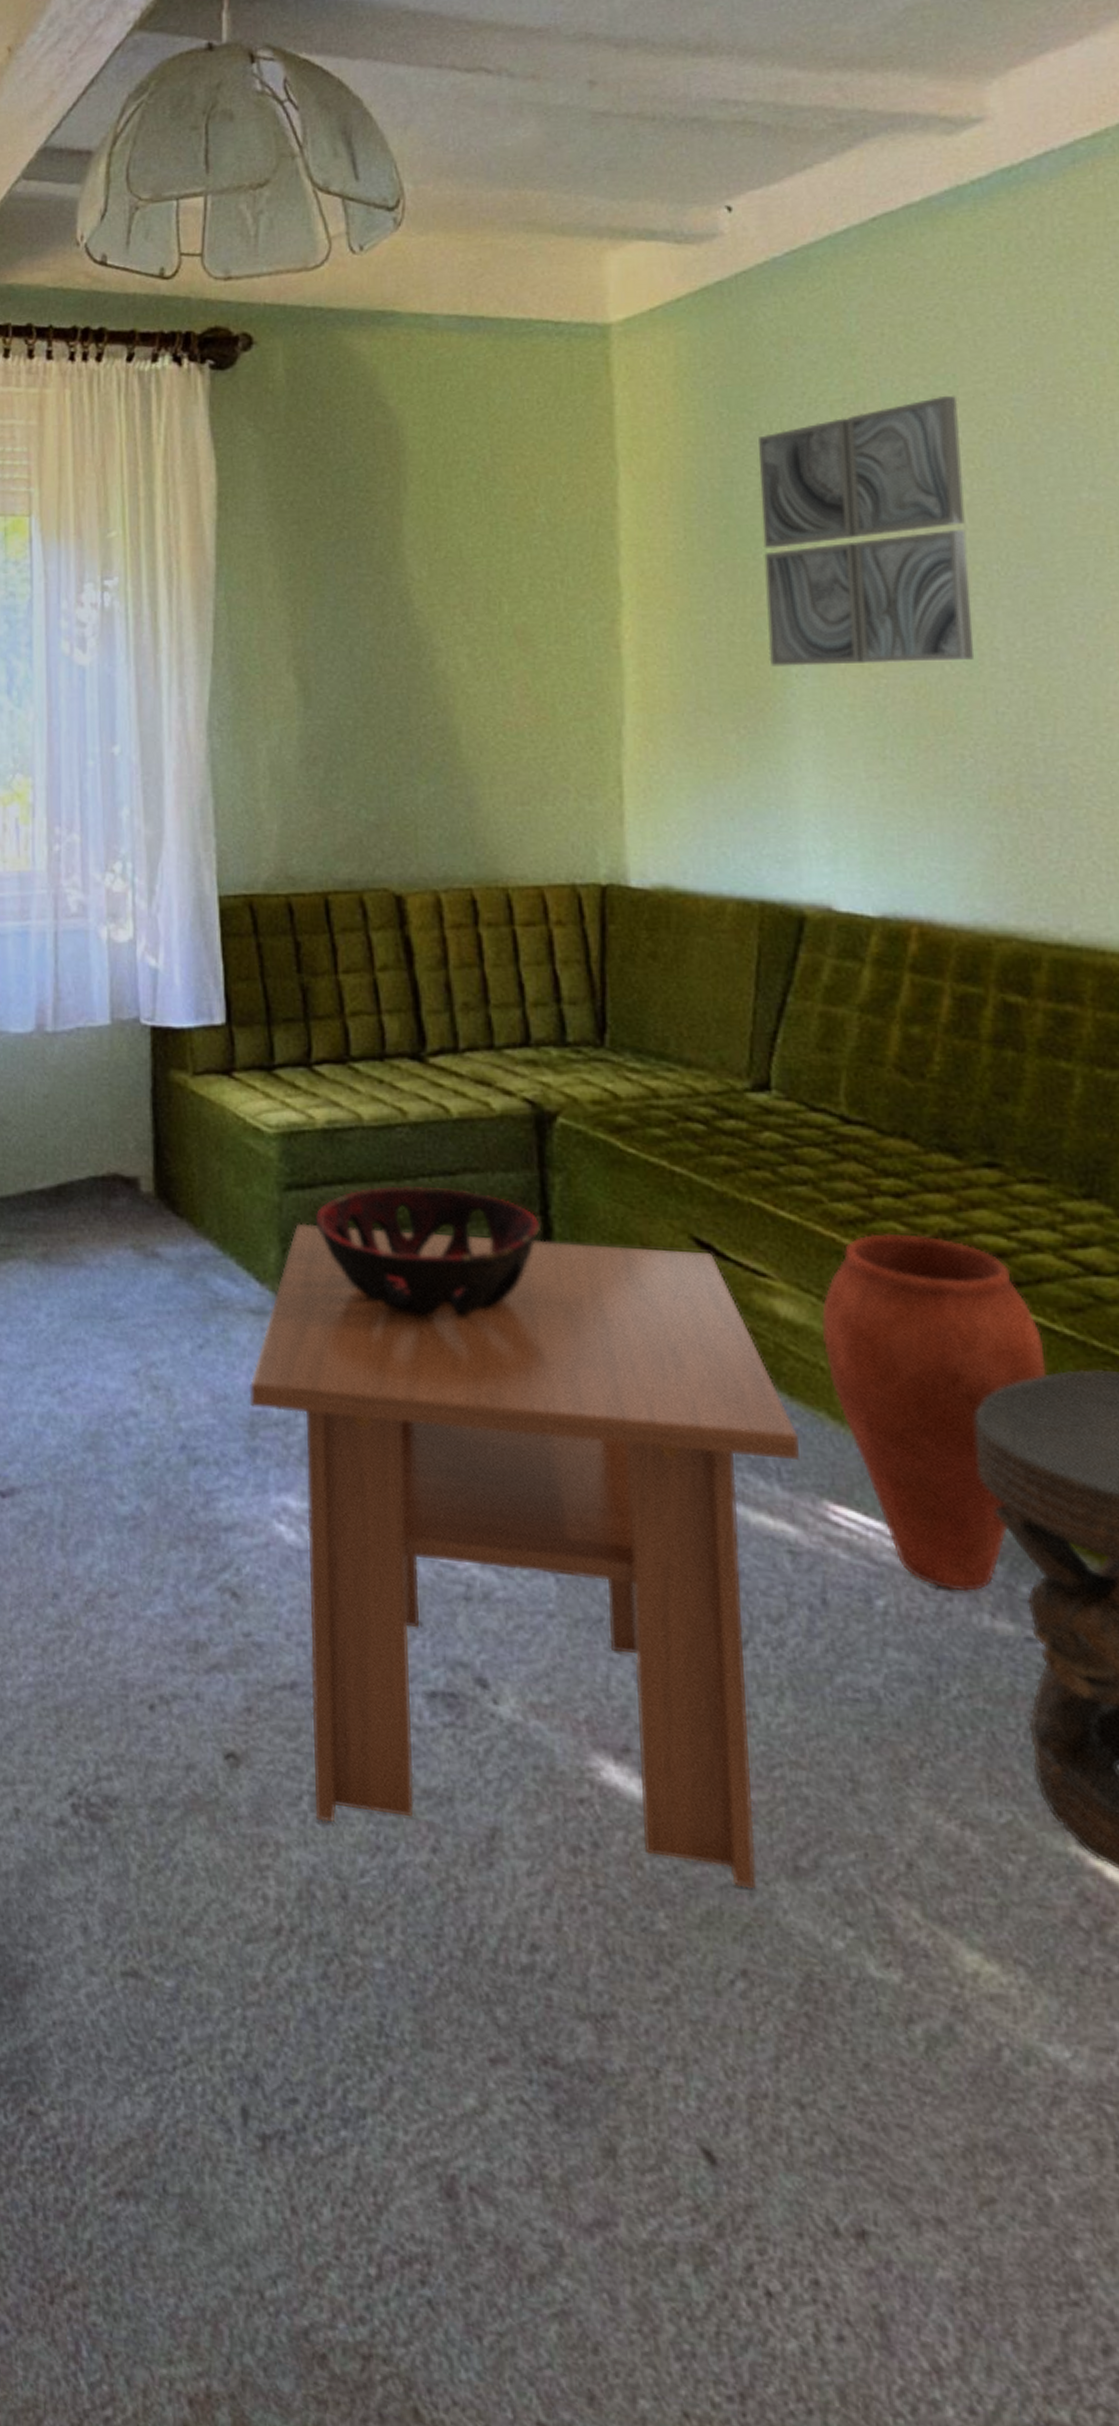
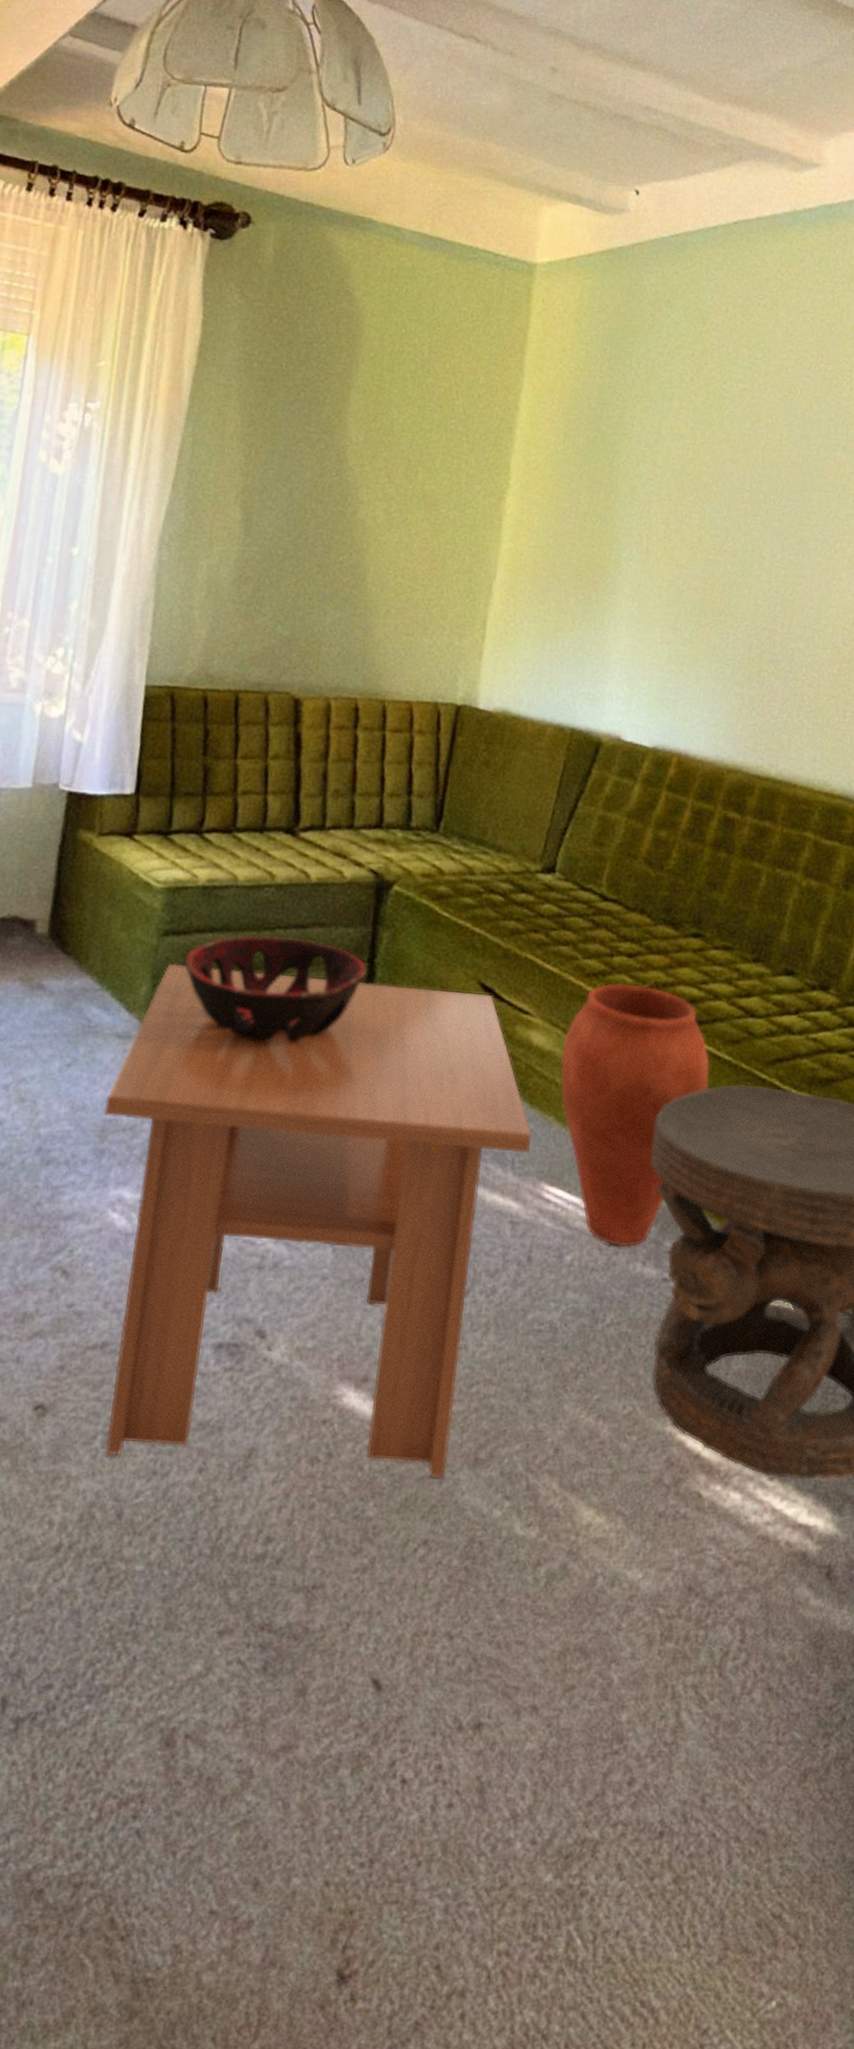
wall art: present [759,395,975,666] -> none [608,364,769,563]

